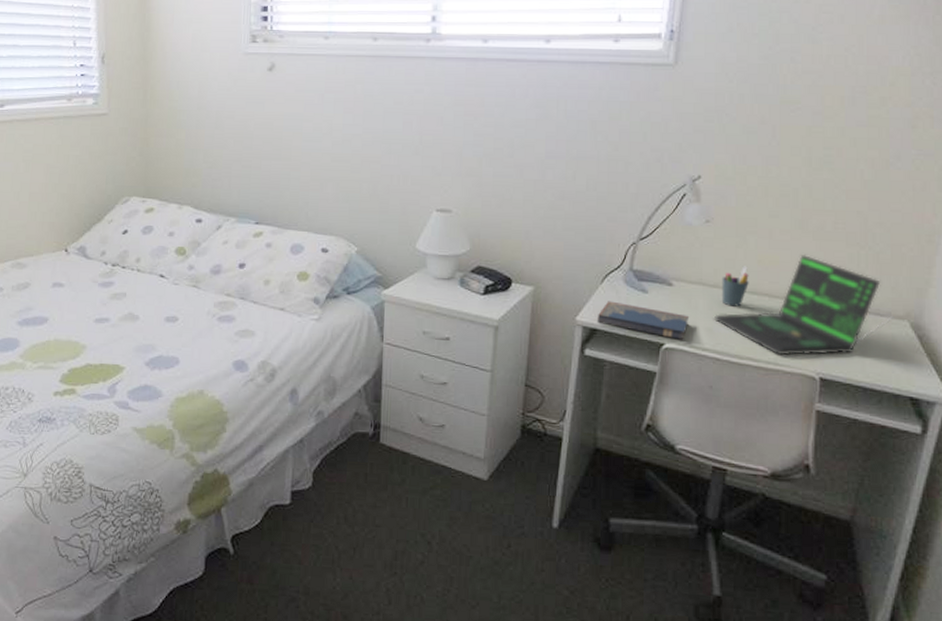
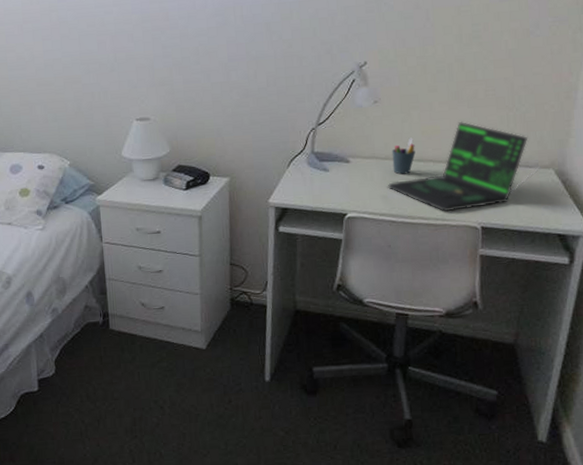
hardcover book: present [597,301,690,340] -> none [287,182,367,209]

